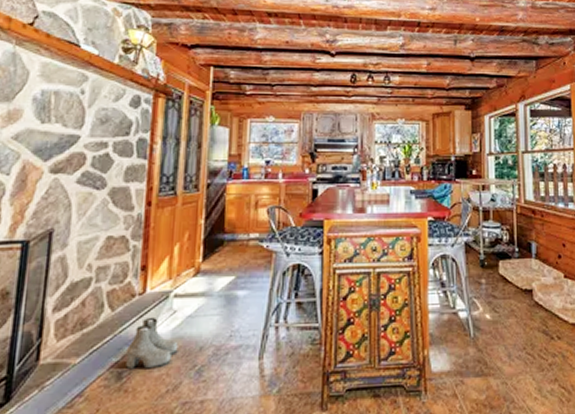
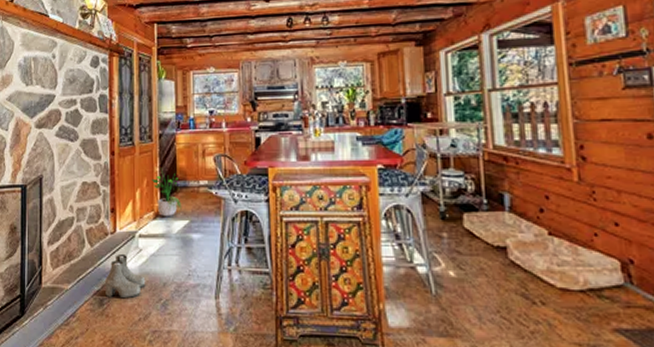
potted plant: none [193,220,228,274] -> present [151,168,182,217]

